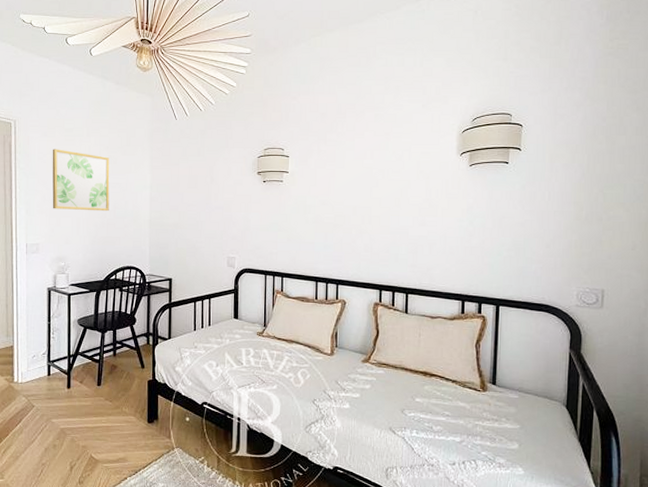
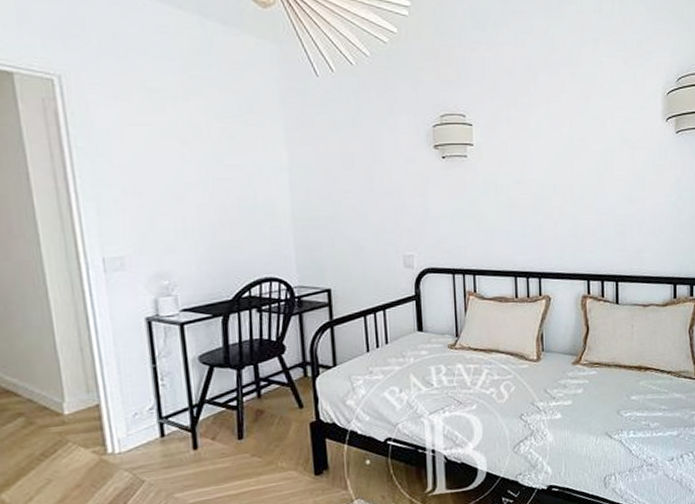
wall art: present [52,149,110,212] -> none [129,118,230,206]

